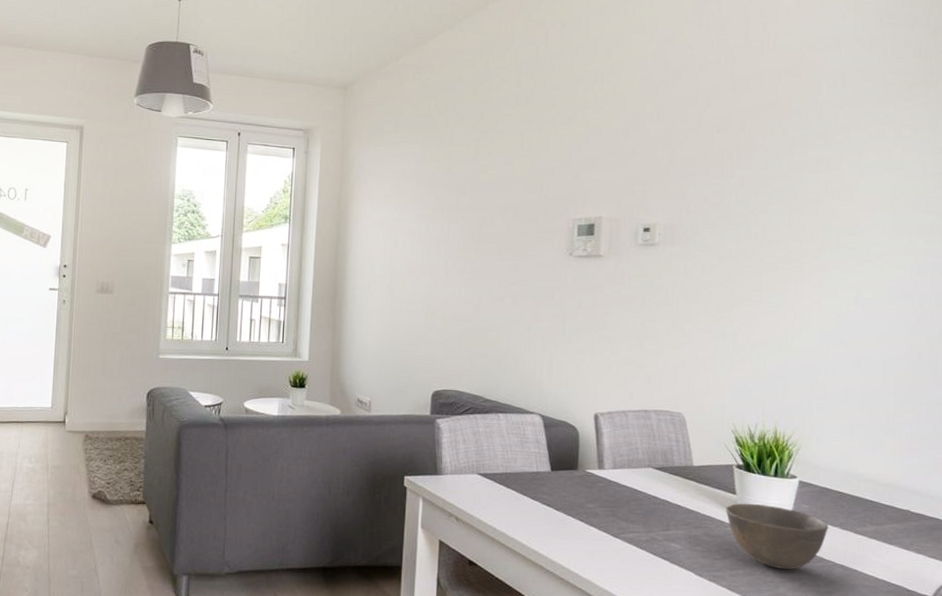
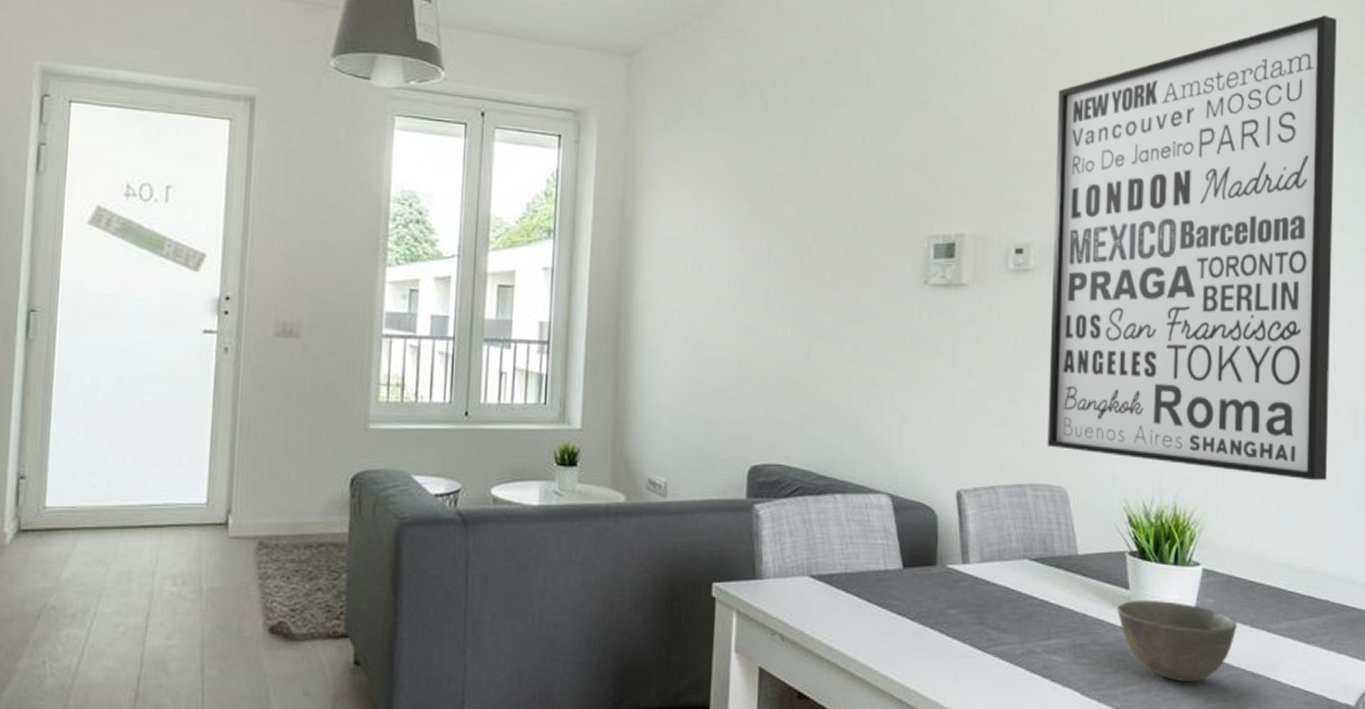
wall art: none [668,36,923,414] -> present [1047,15,1337,481]

